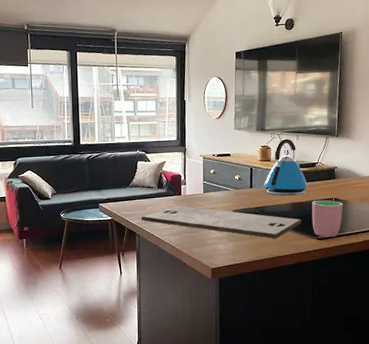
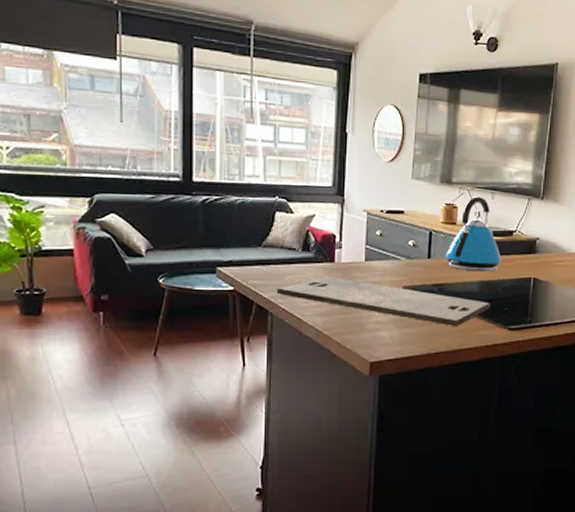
cup: present [311,200,343,237] -> none [503,280,543,327]

